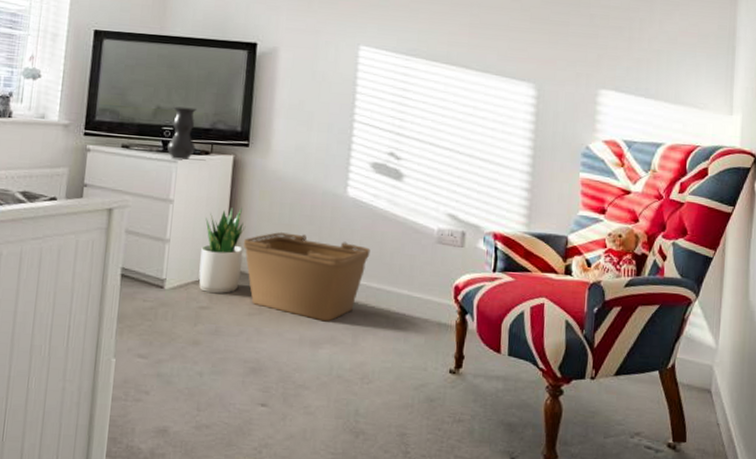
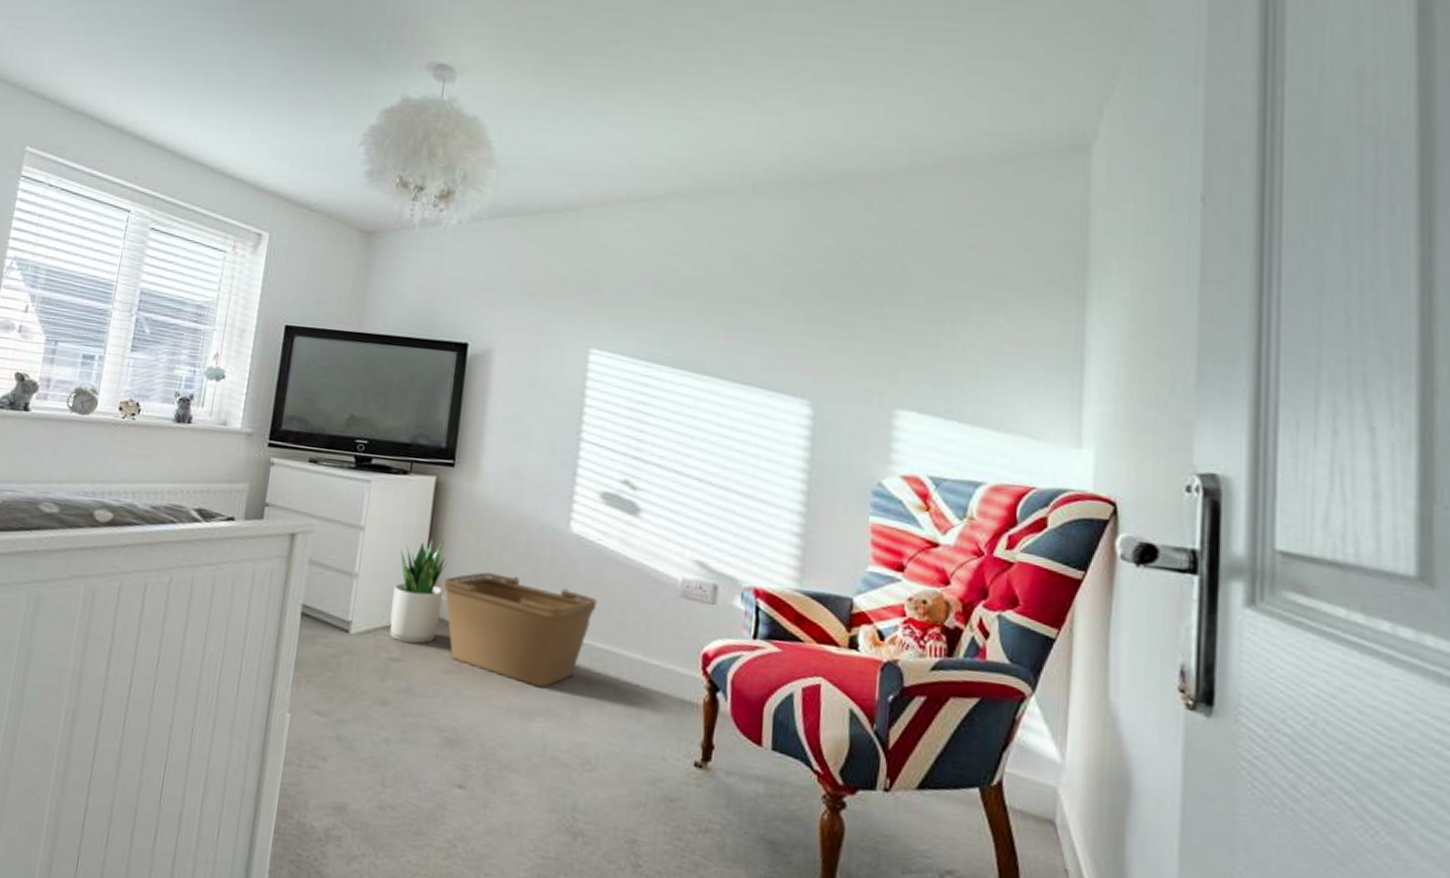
vase: present [166,106,197,161] -> none [359,416,396,480]

